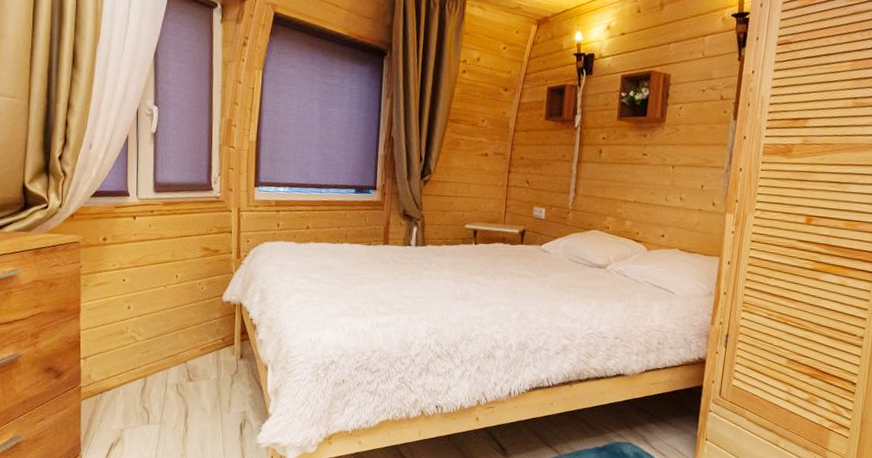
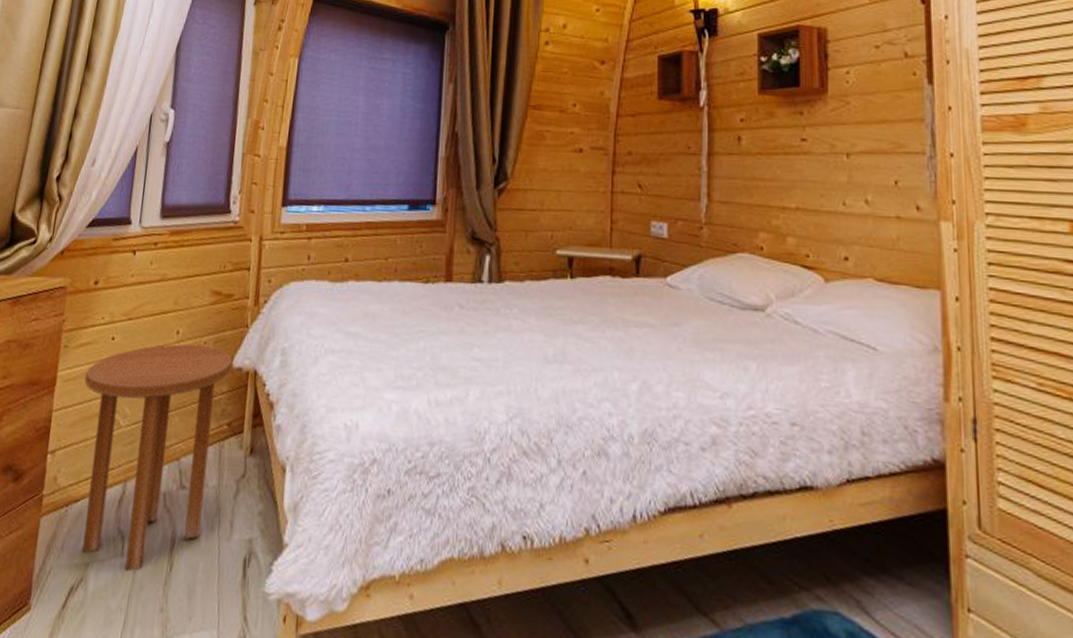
side table: none [104,284,223,434] -> present [81,344,233,572]

